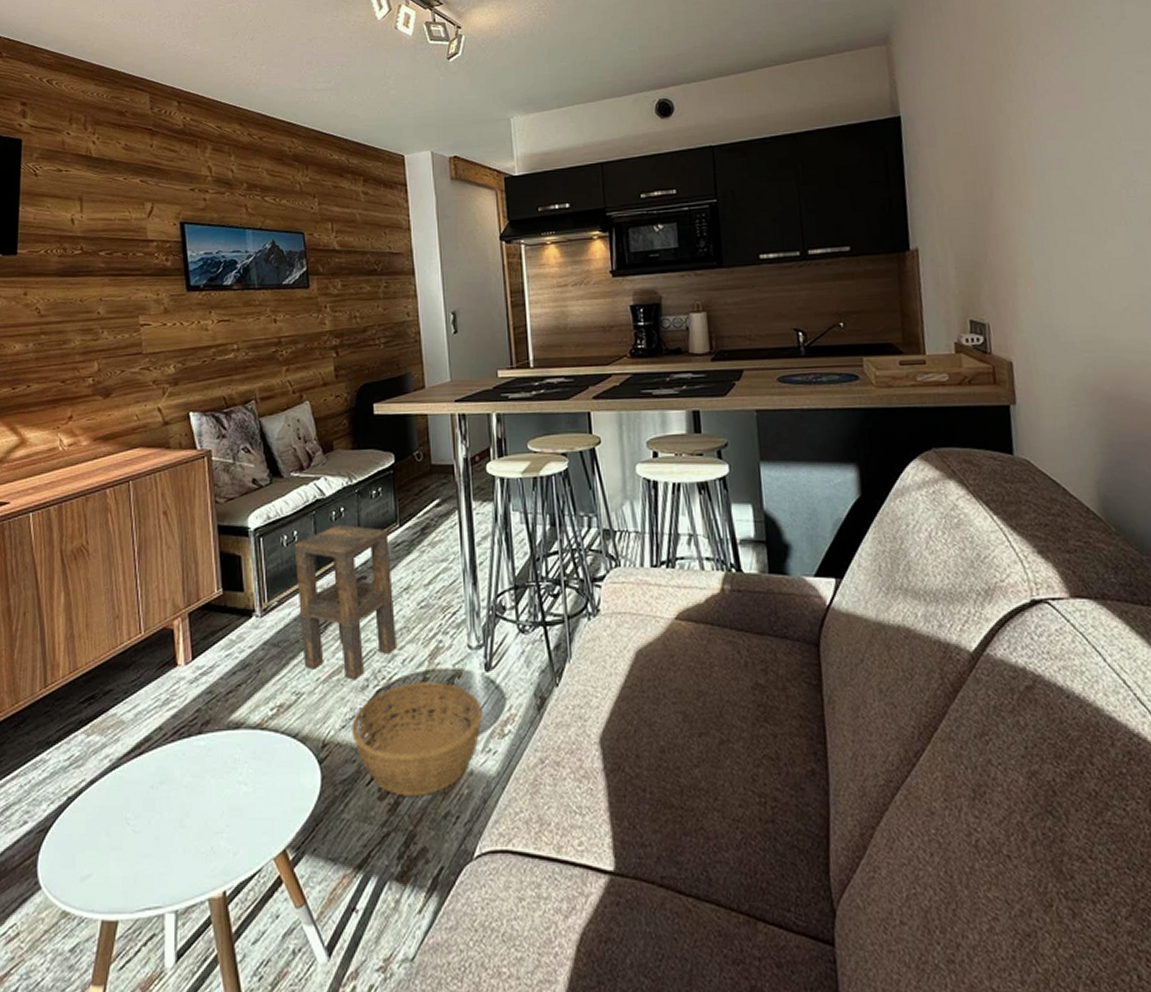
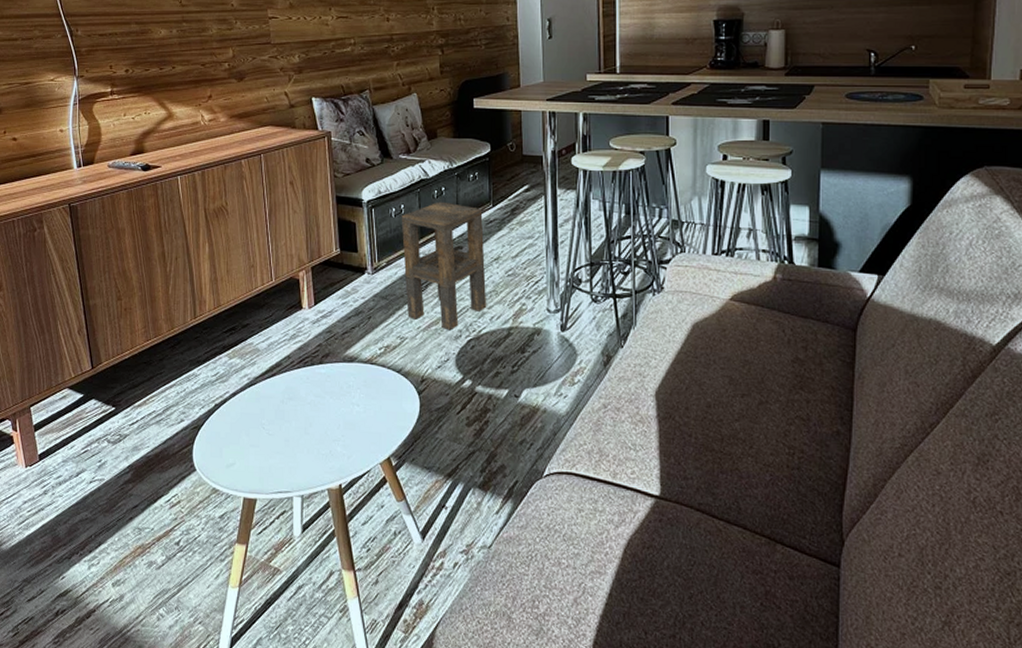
basket: present [352,682,483,796] -> none [446,336,557,426]

